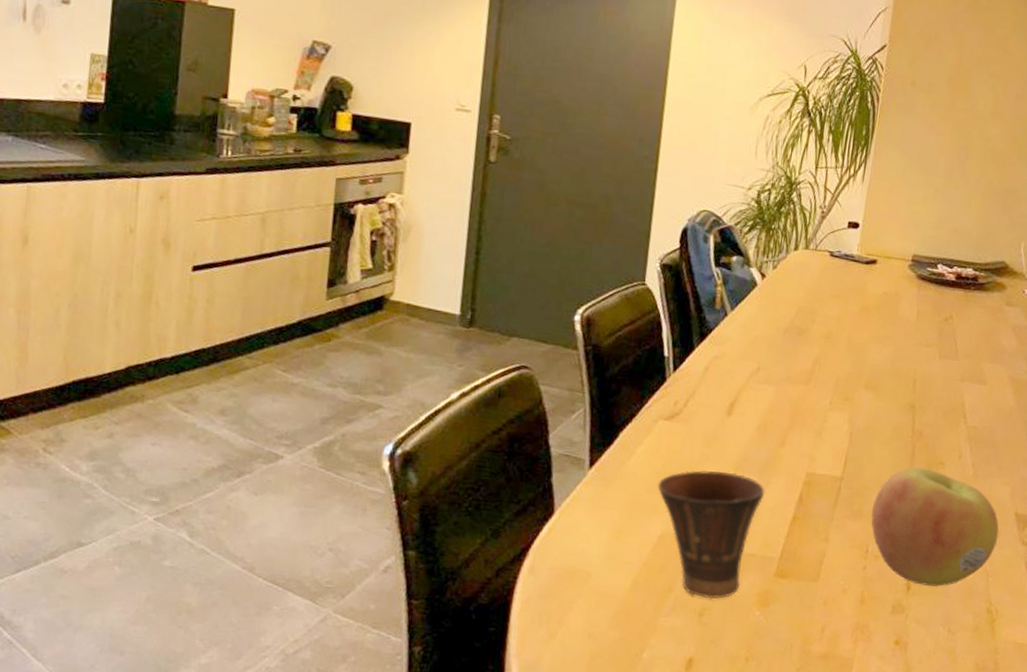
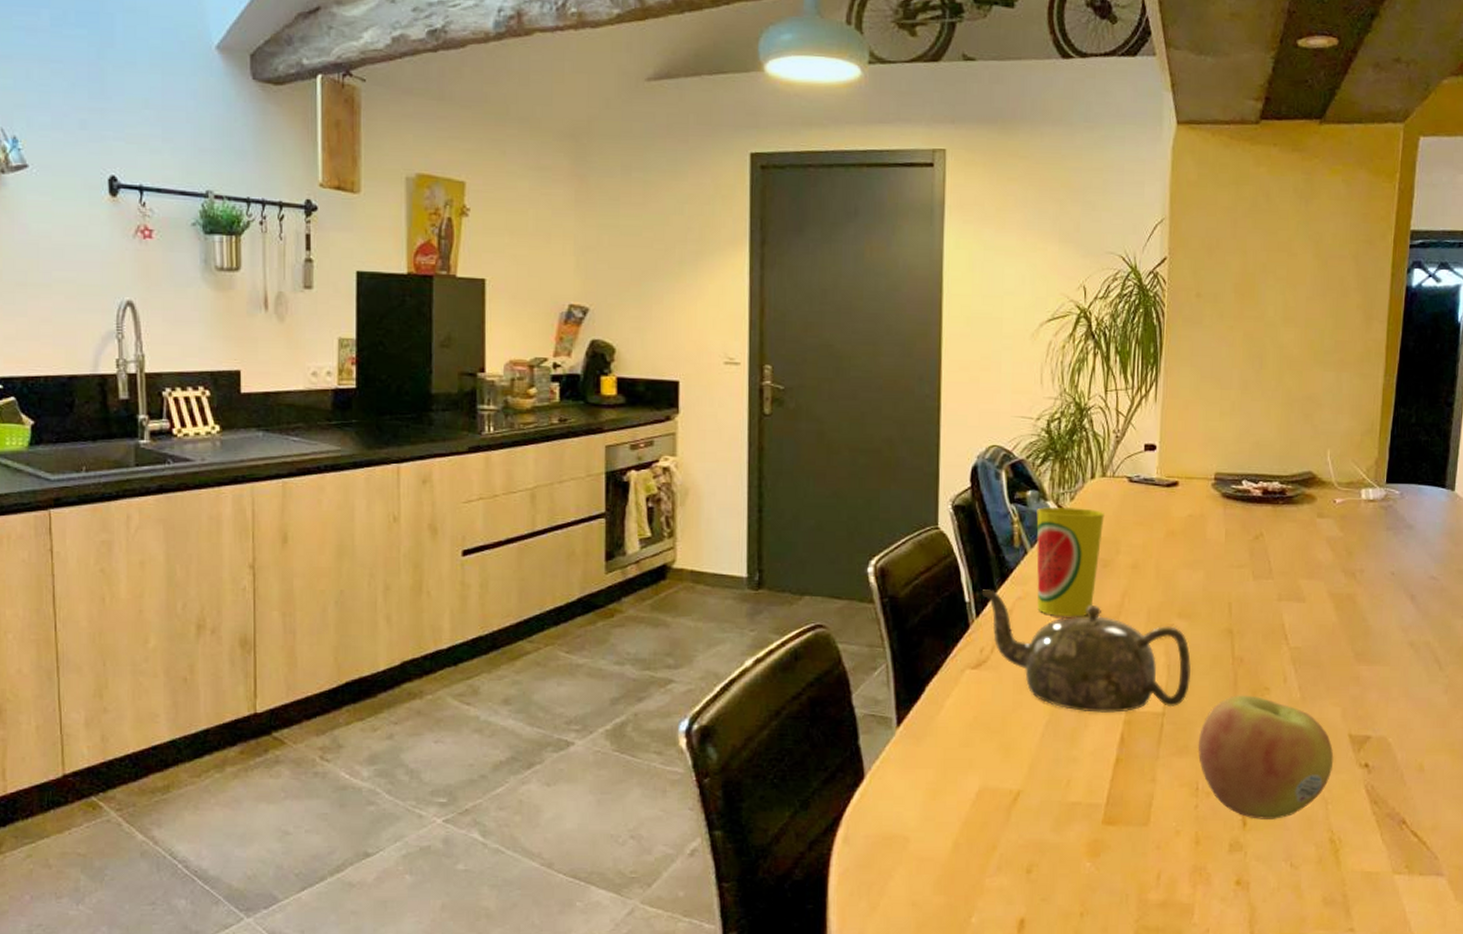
cup: present [657,470,765,599] -> none [970,718,1084,854]
teapot: none [680,346,873,474] -> present [981,589,1191,713]
cup: none [732,273,804,380] -> present [1036,506,1105,617]

